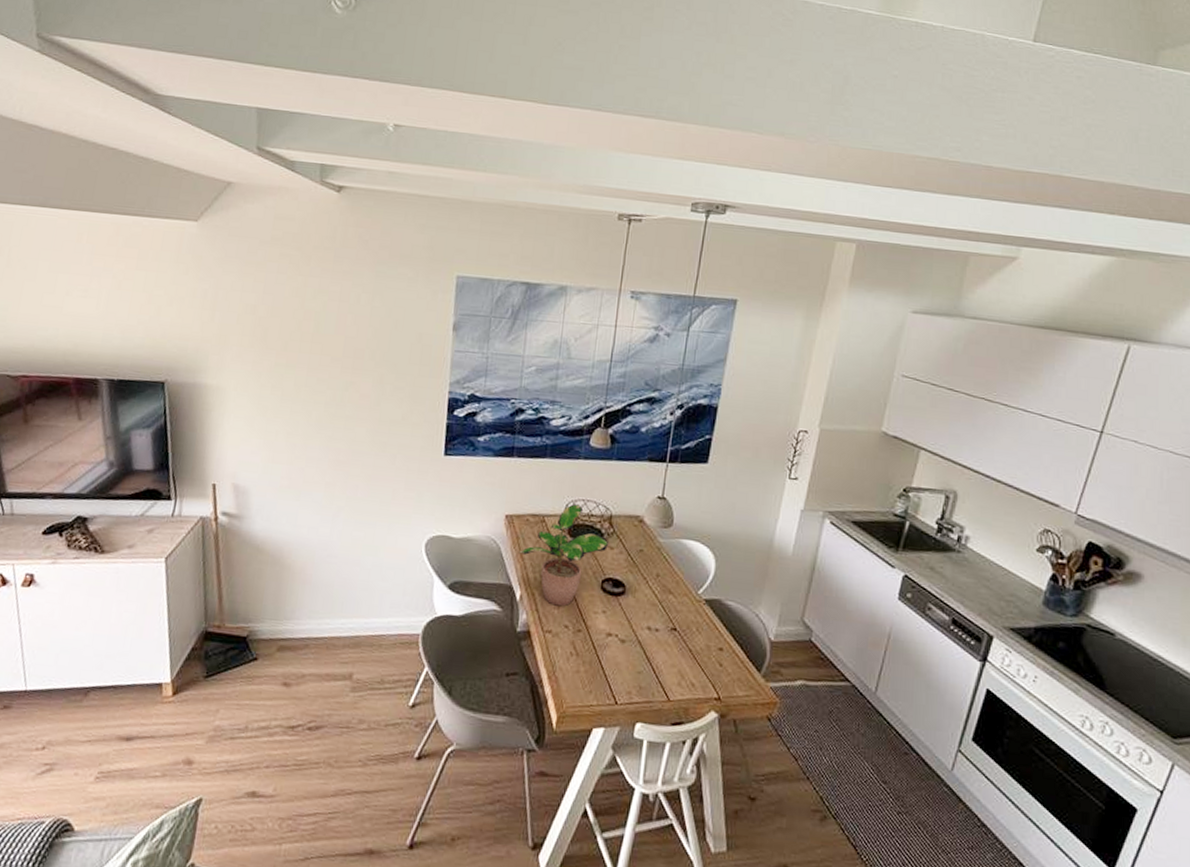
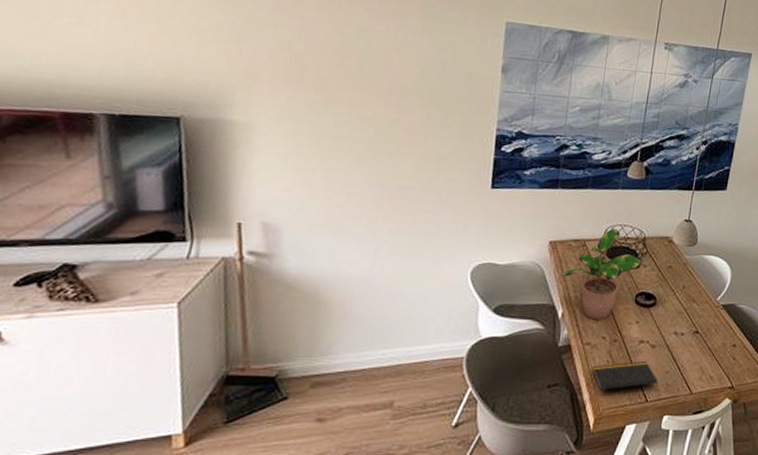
notepad: none [554,656,629,691] -> present [592,360,658,390]

